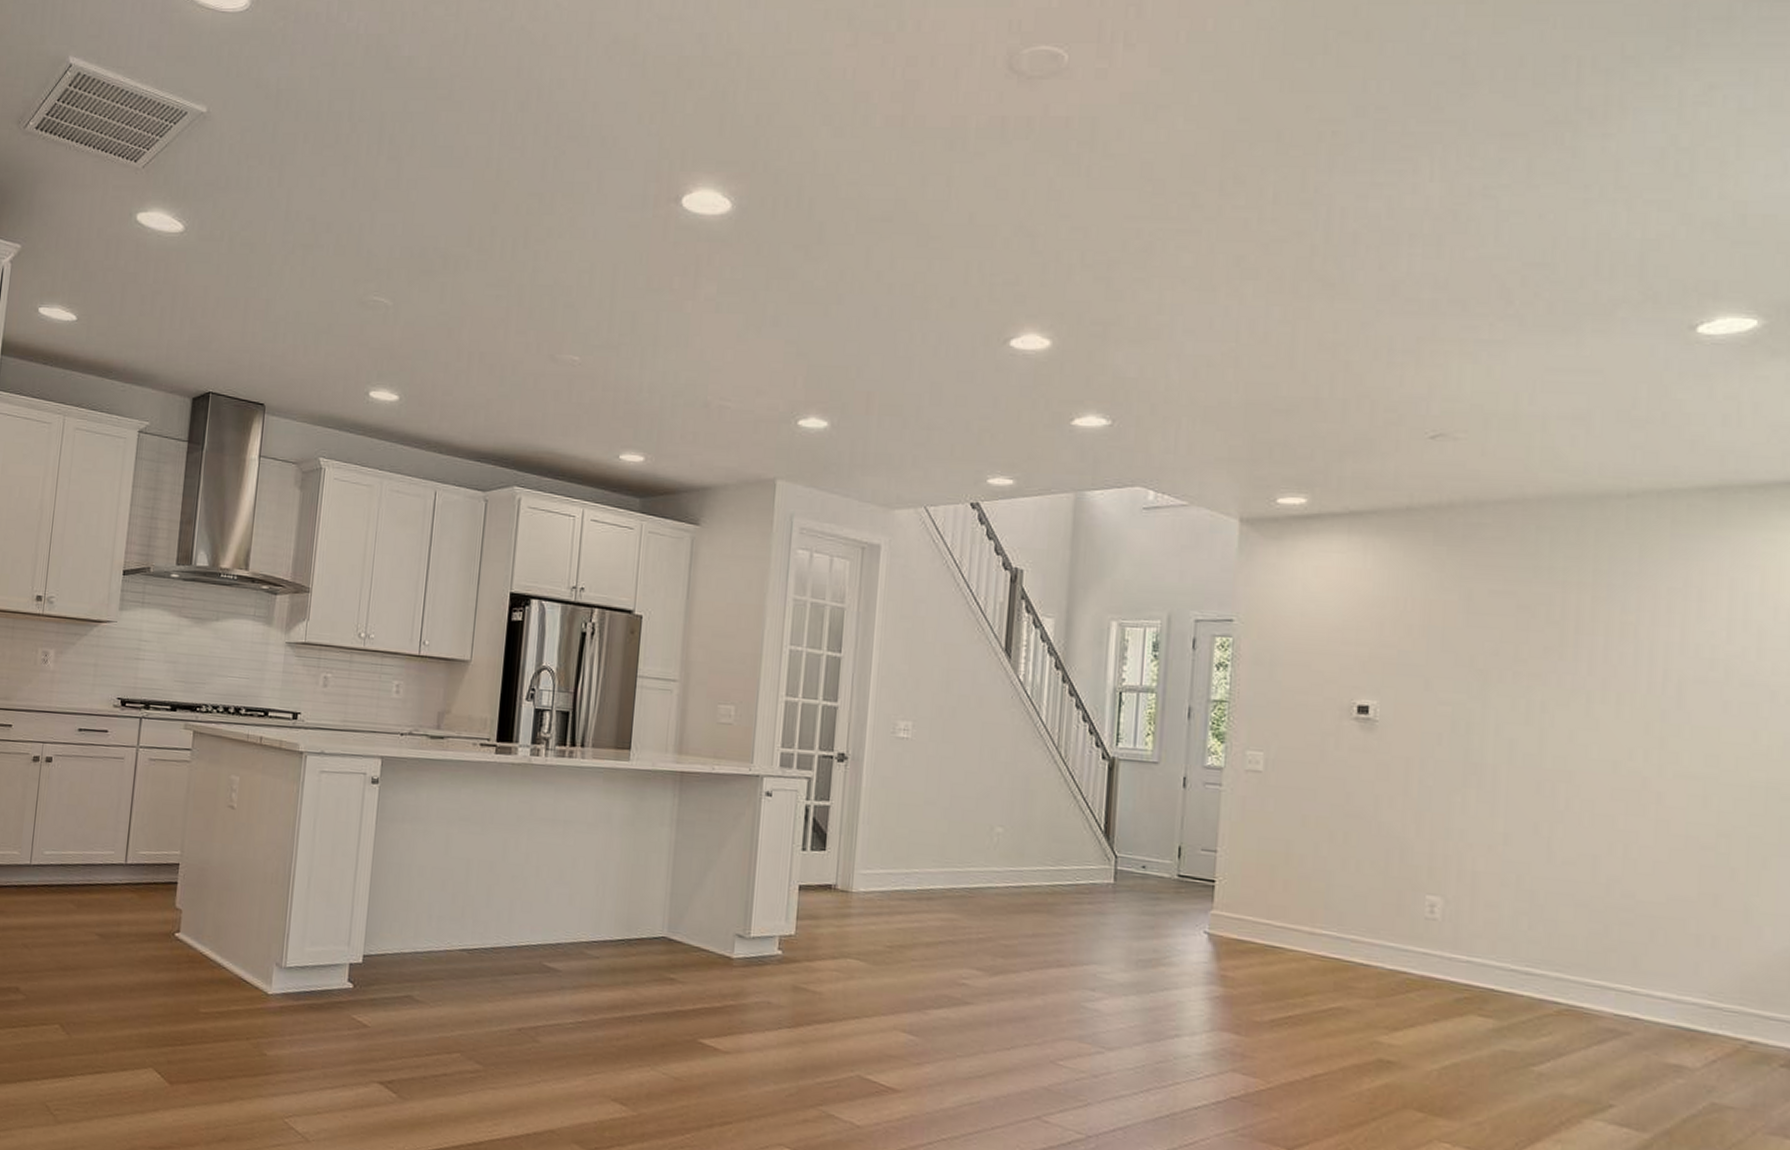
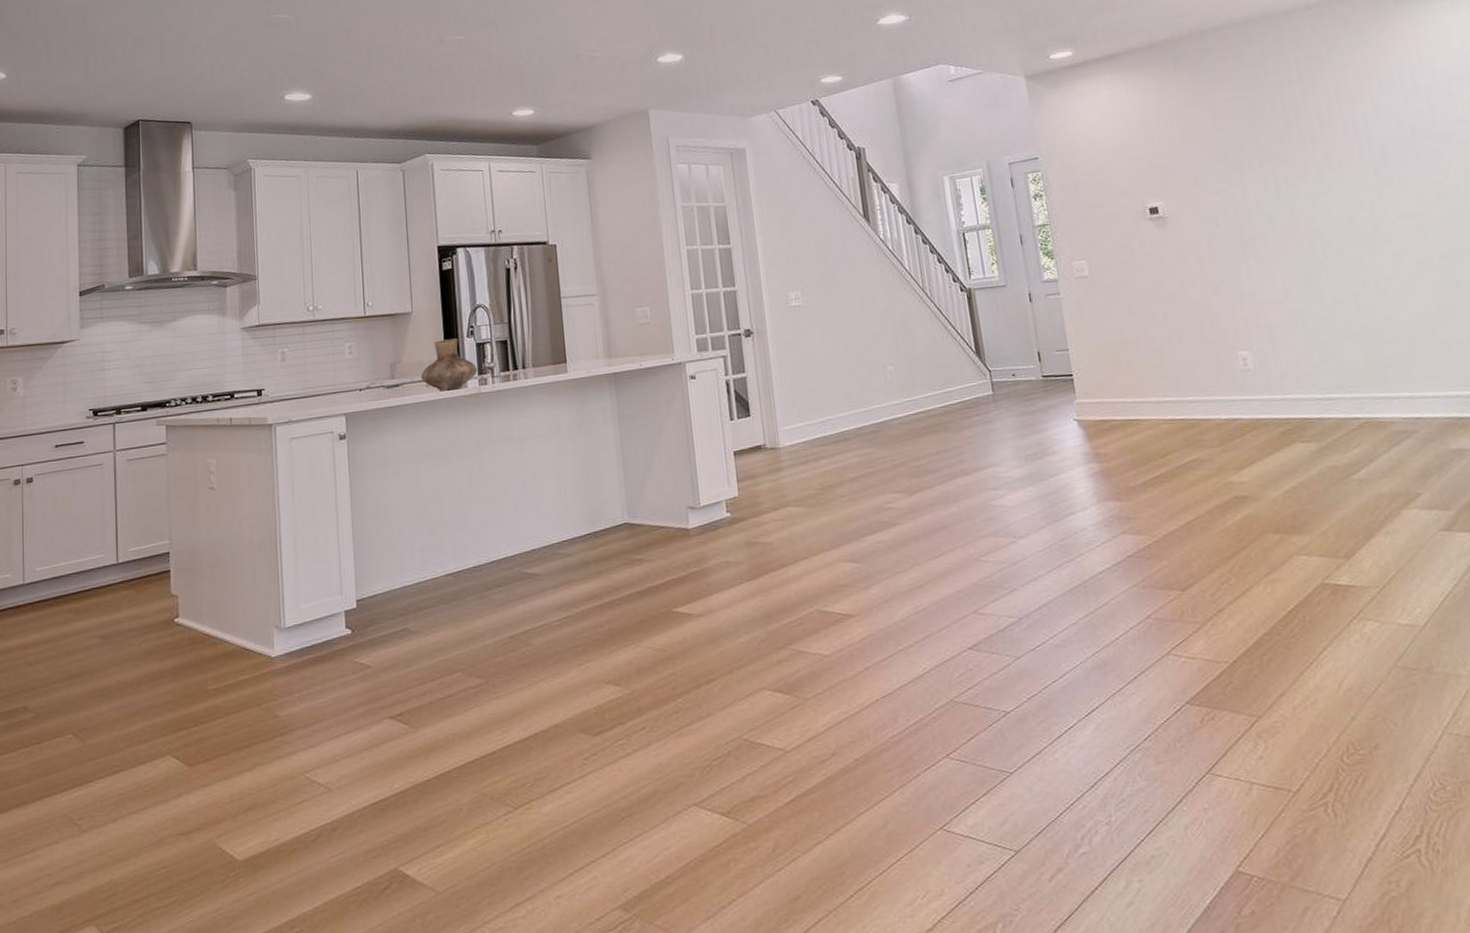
vase: none [469,697,532,754] -> present [421,338,478,391]

